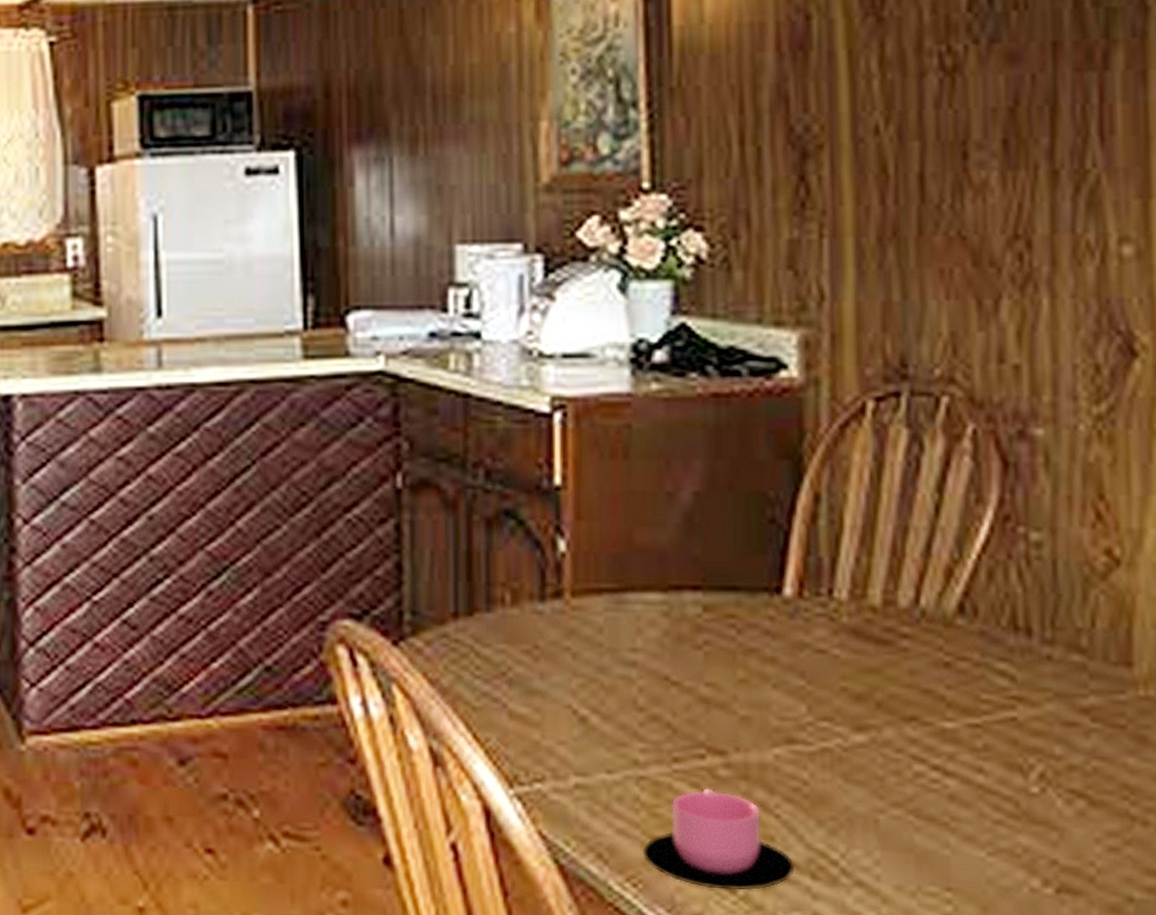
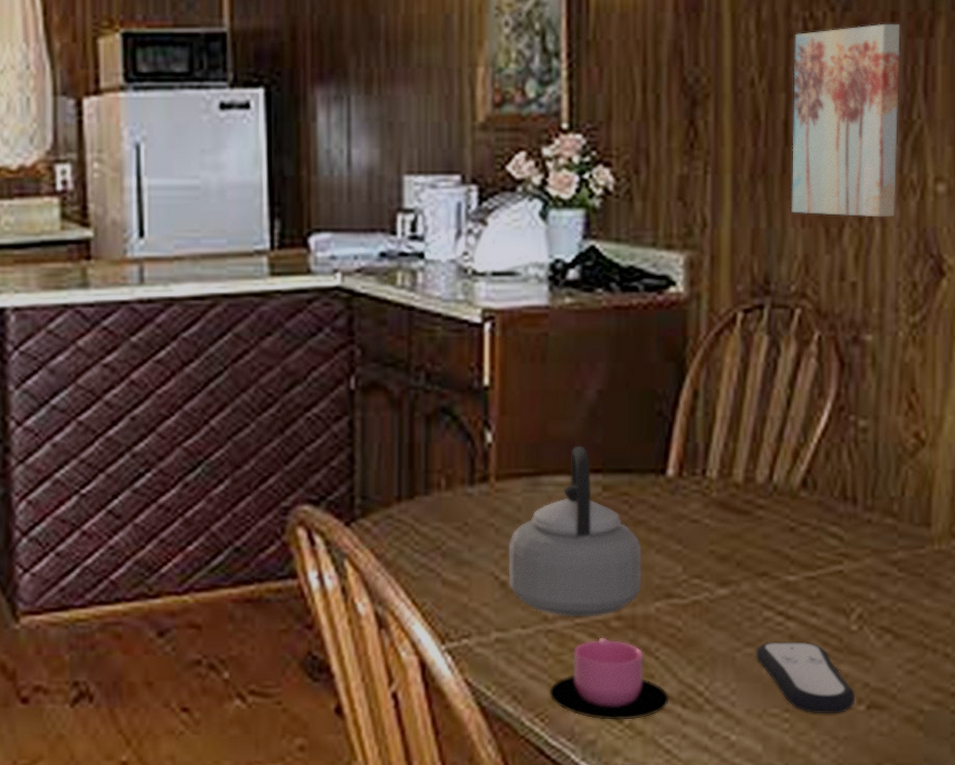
teapot: none [588,557,754,763] -> present [508,446,641,617]
remote control: none [904,802,1040,898] -> present [755,641,856,714]
wall art: none [928,55,1068,287] -> present [792,23,901,218]

